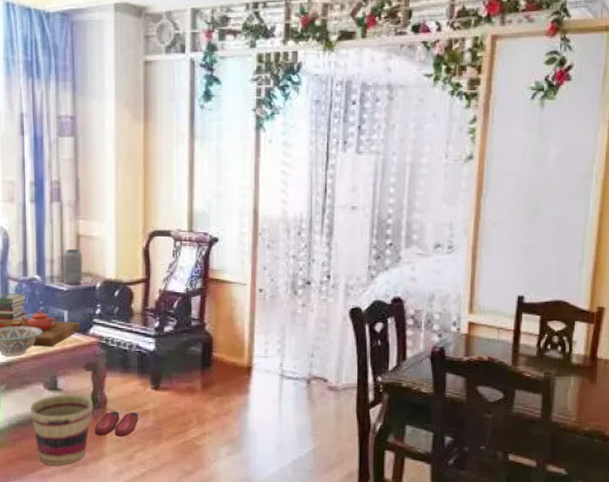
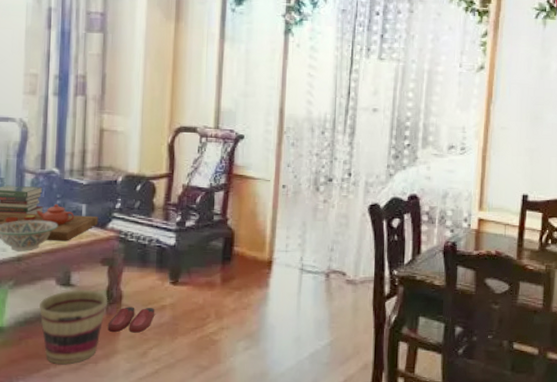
vase: present [63,248,83,285] -> none [84,142,105,179]

